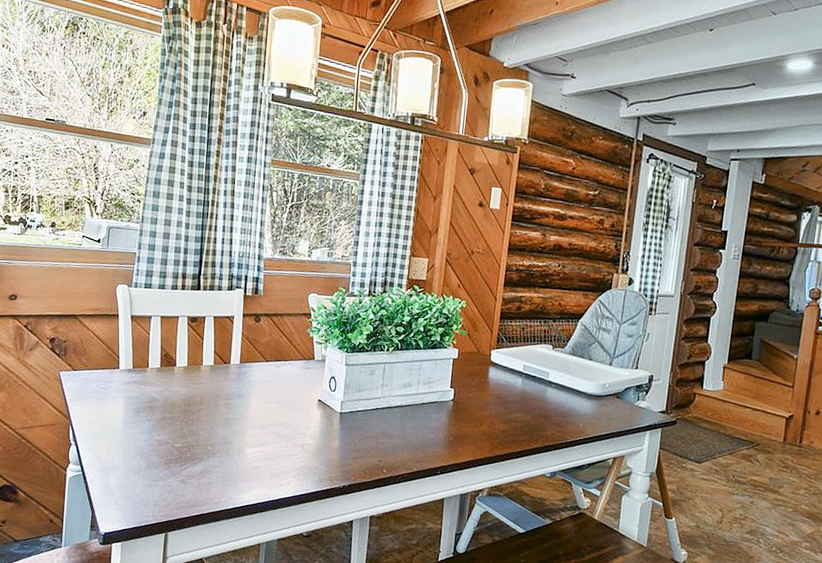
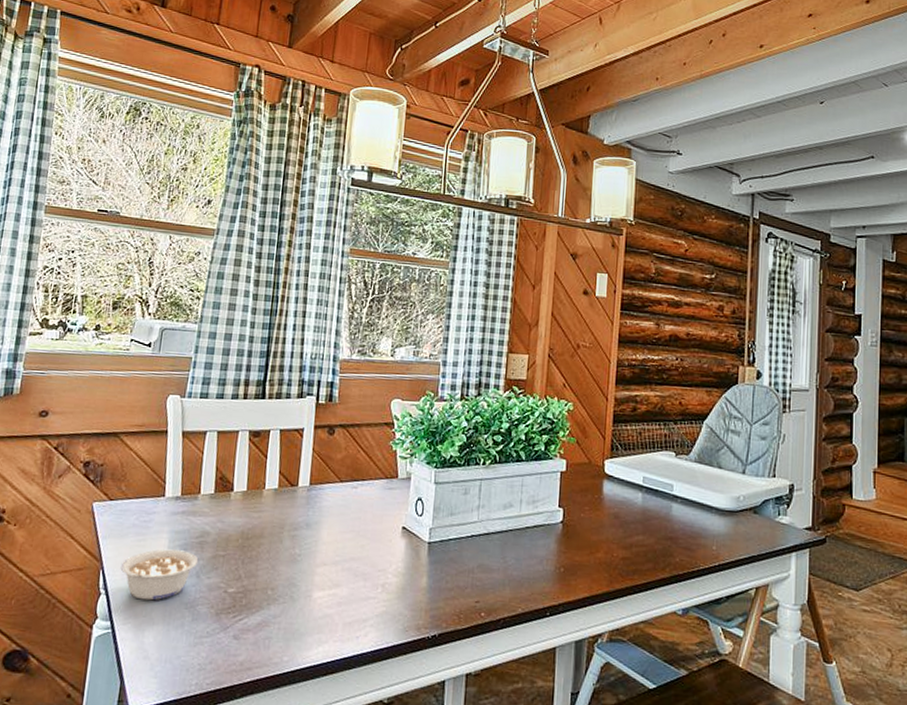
legume: none [86,411,150,451] -> present [120,549,199,601]

